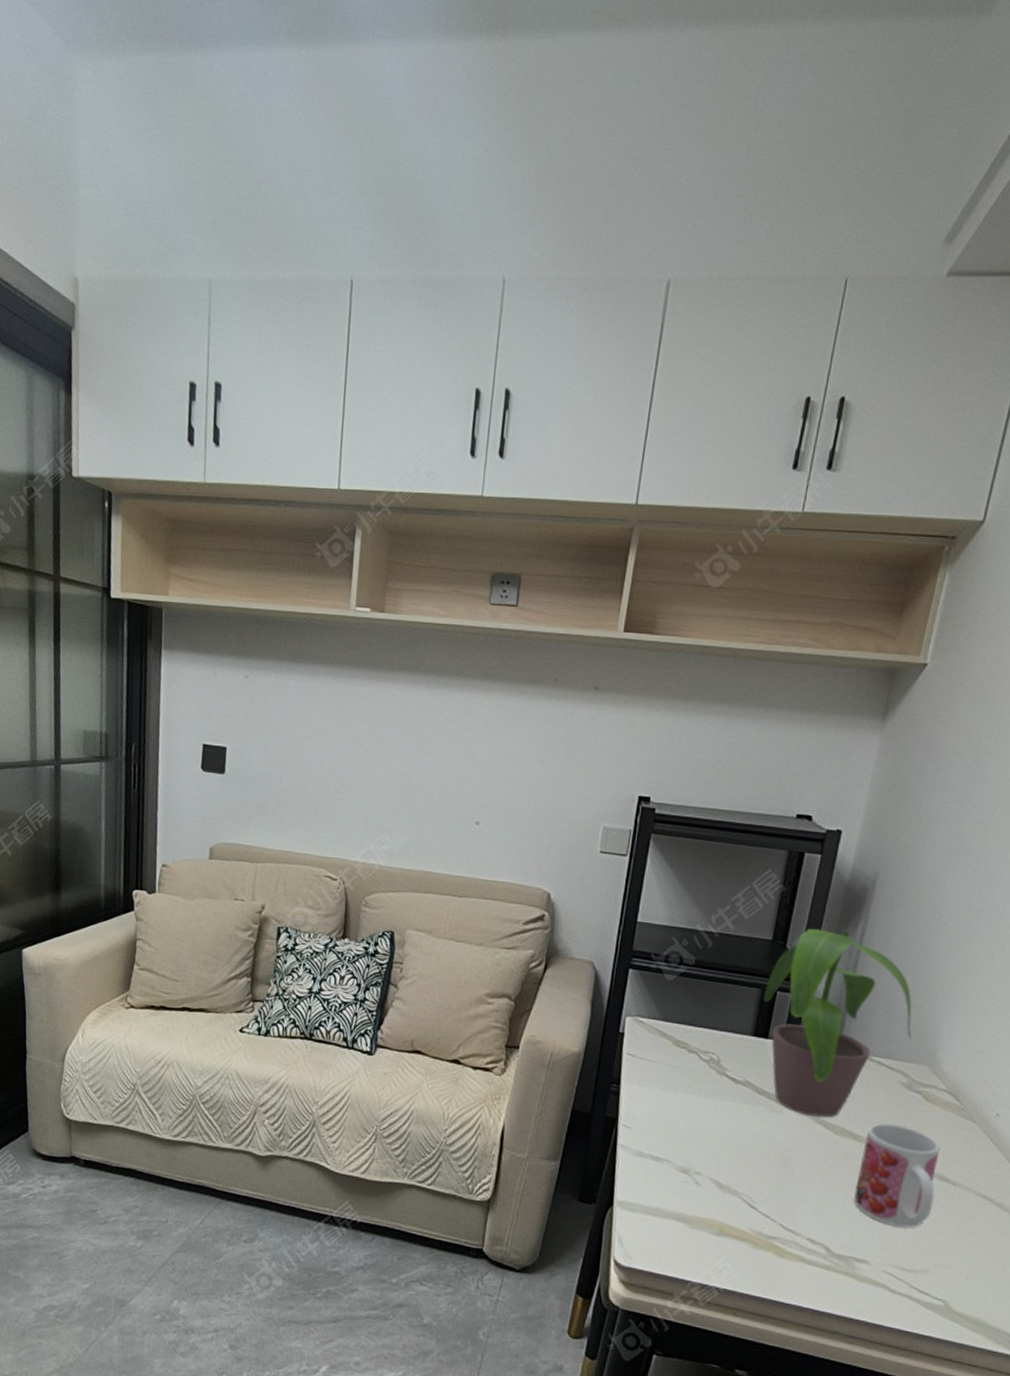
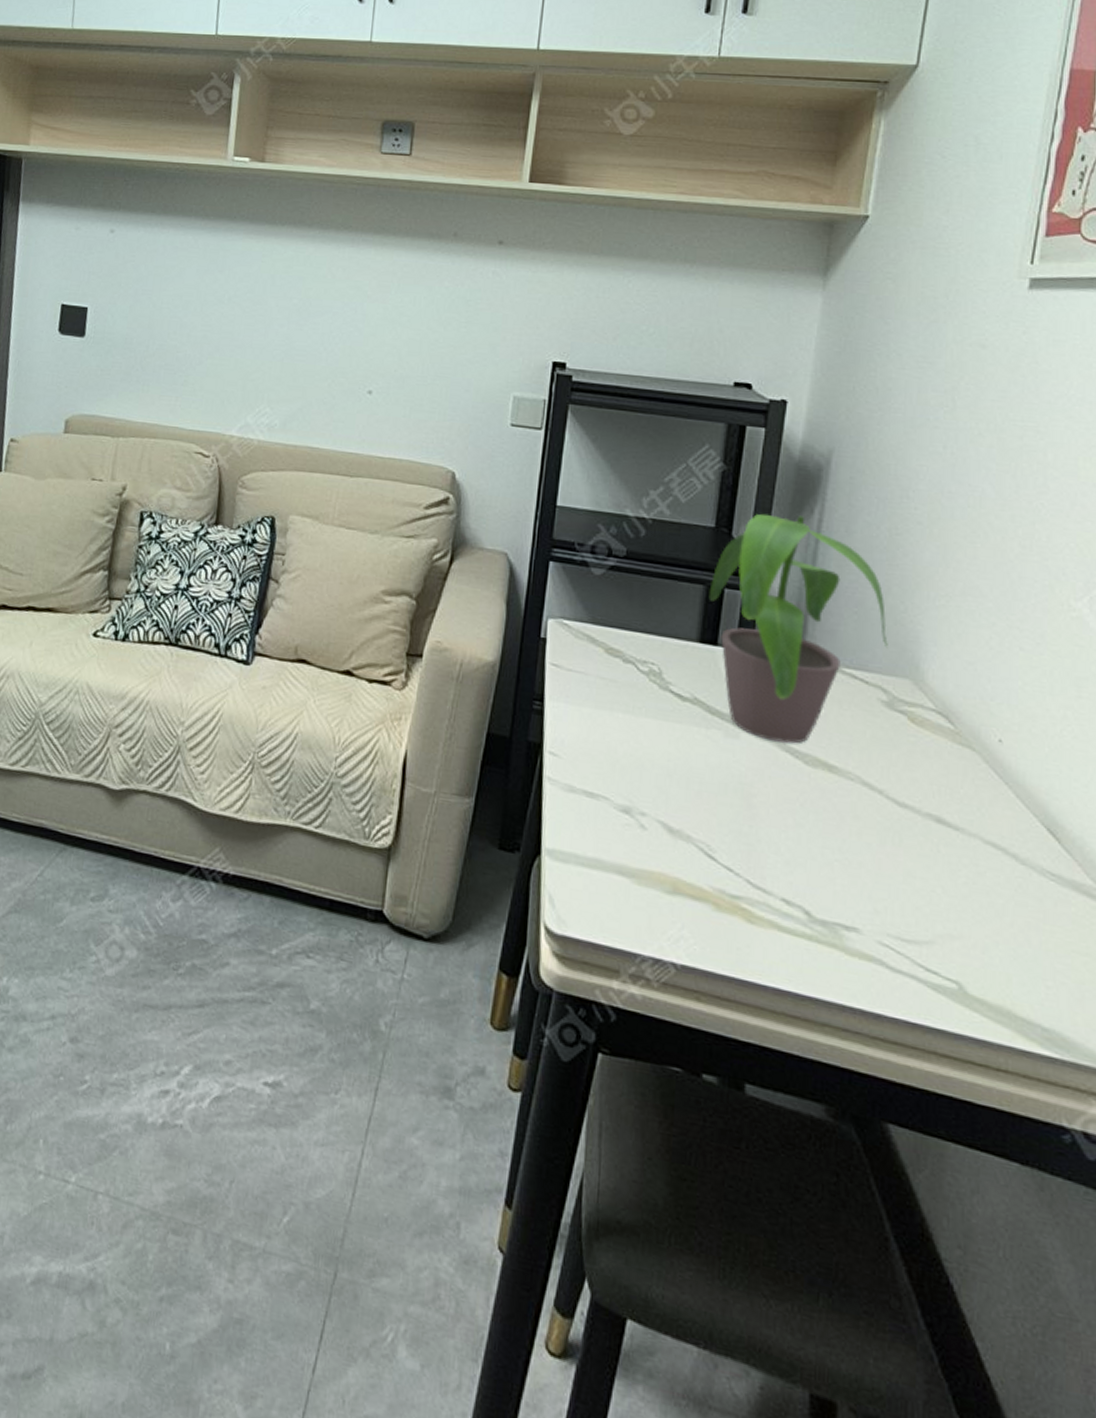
mug: present [854,1123,941,1228] -> none [835,750,935,885]

